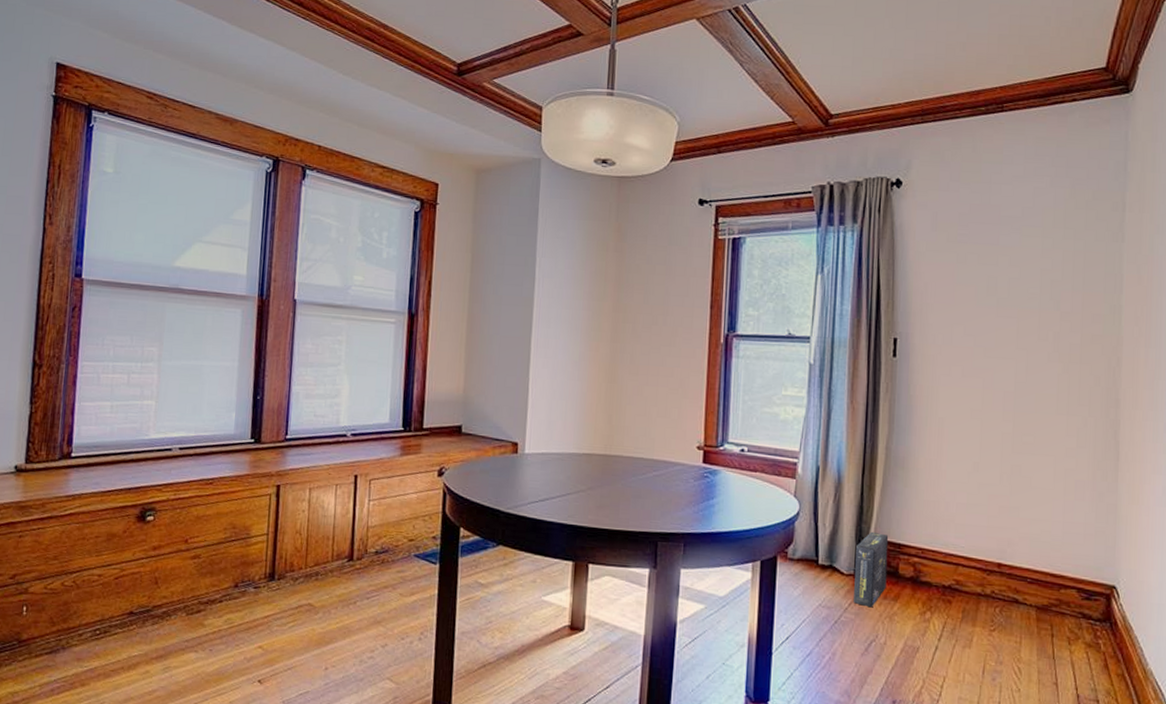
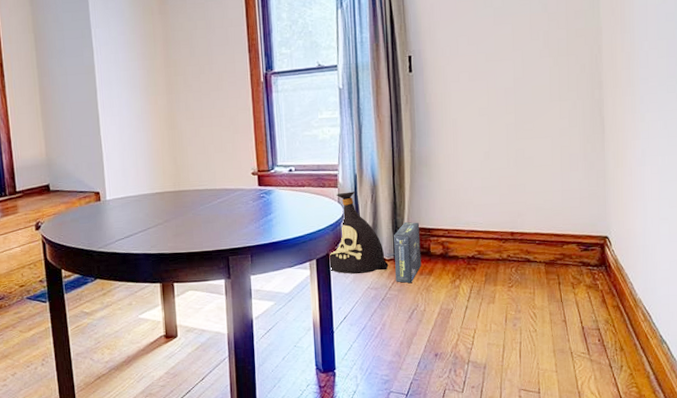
bag: none [774,485,847,587] -> present [329,191,389,275]

